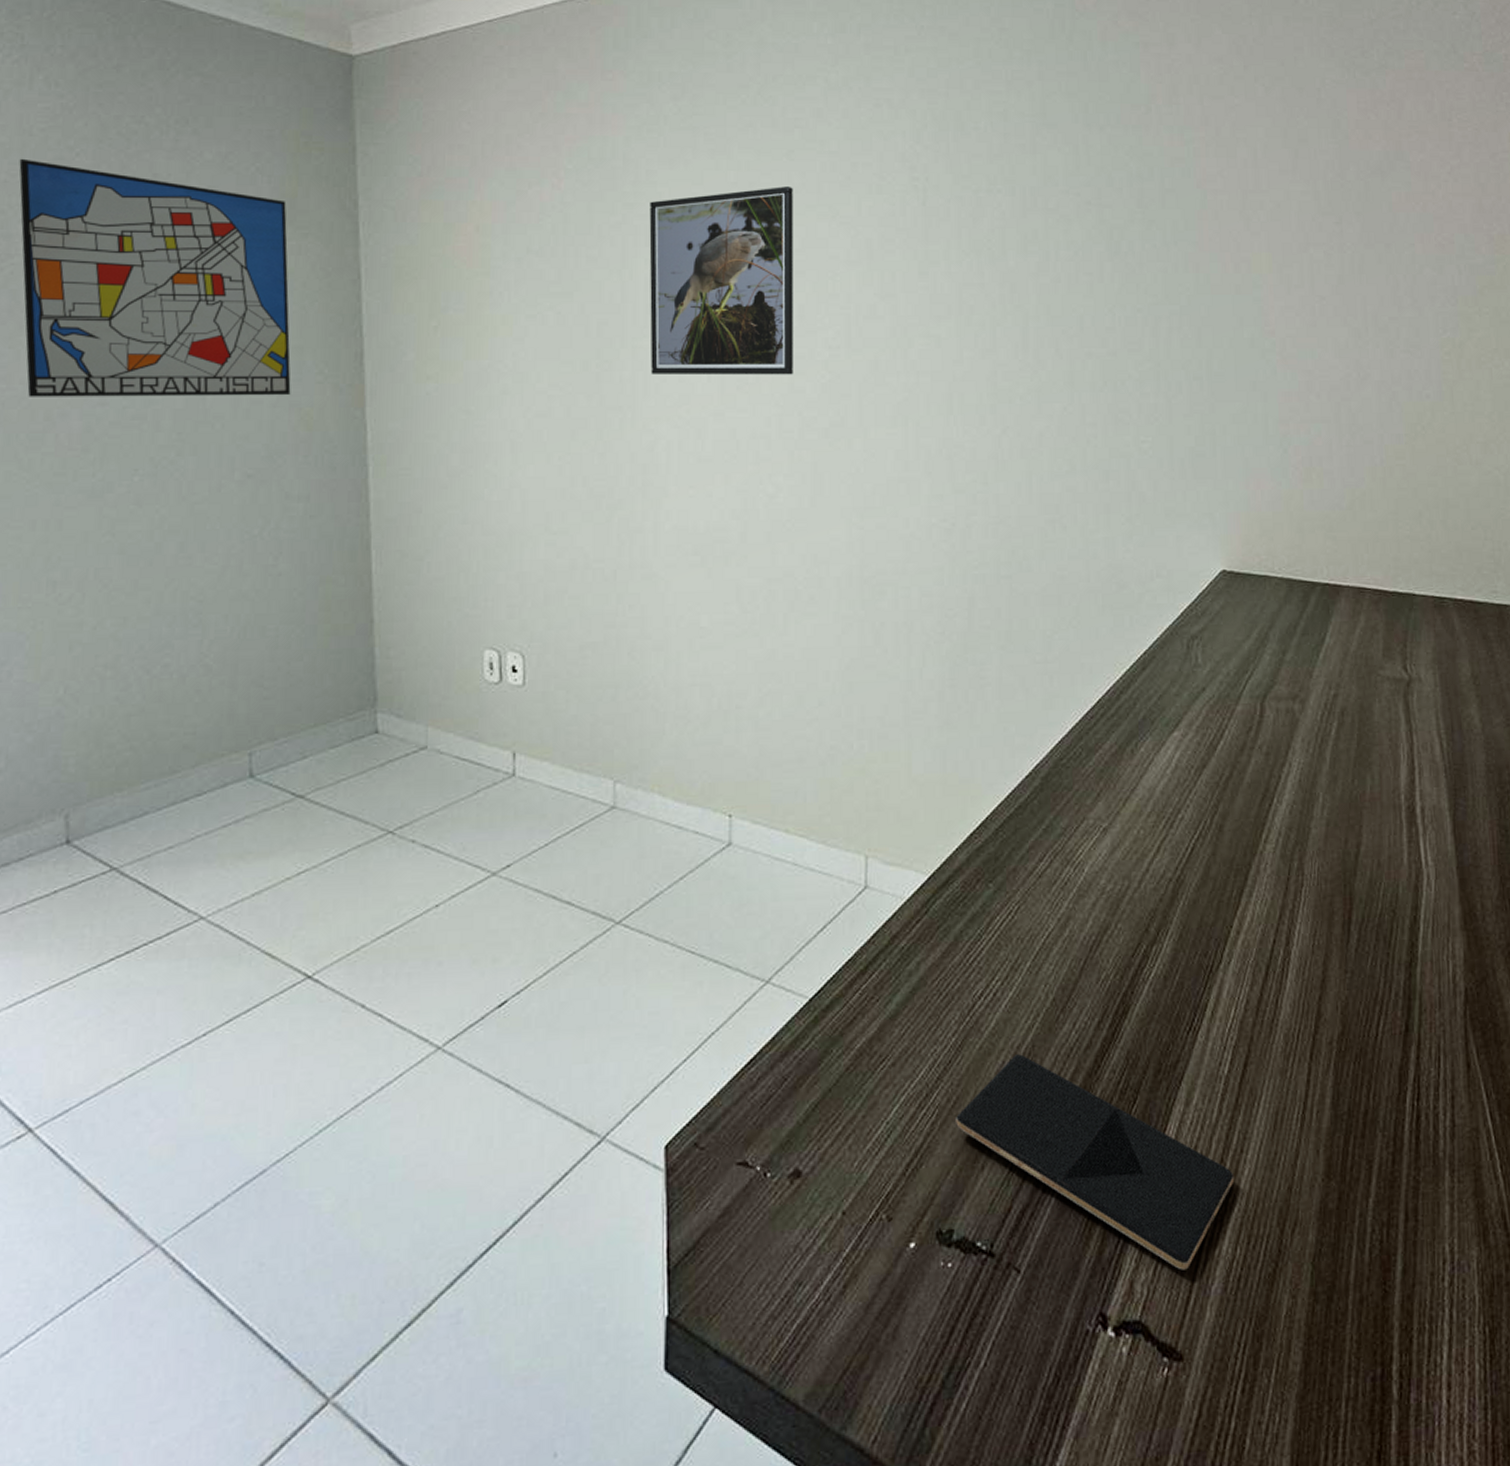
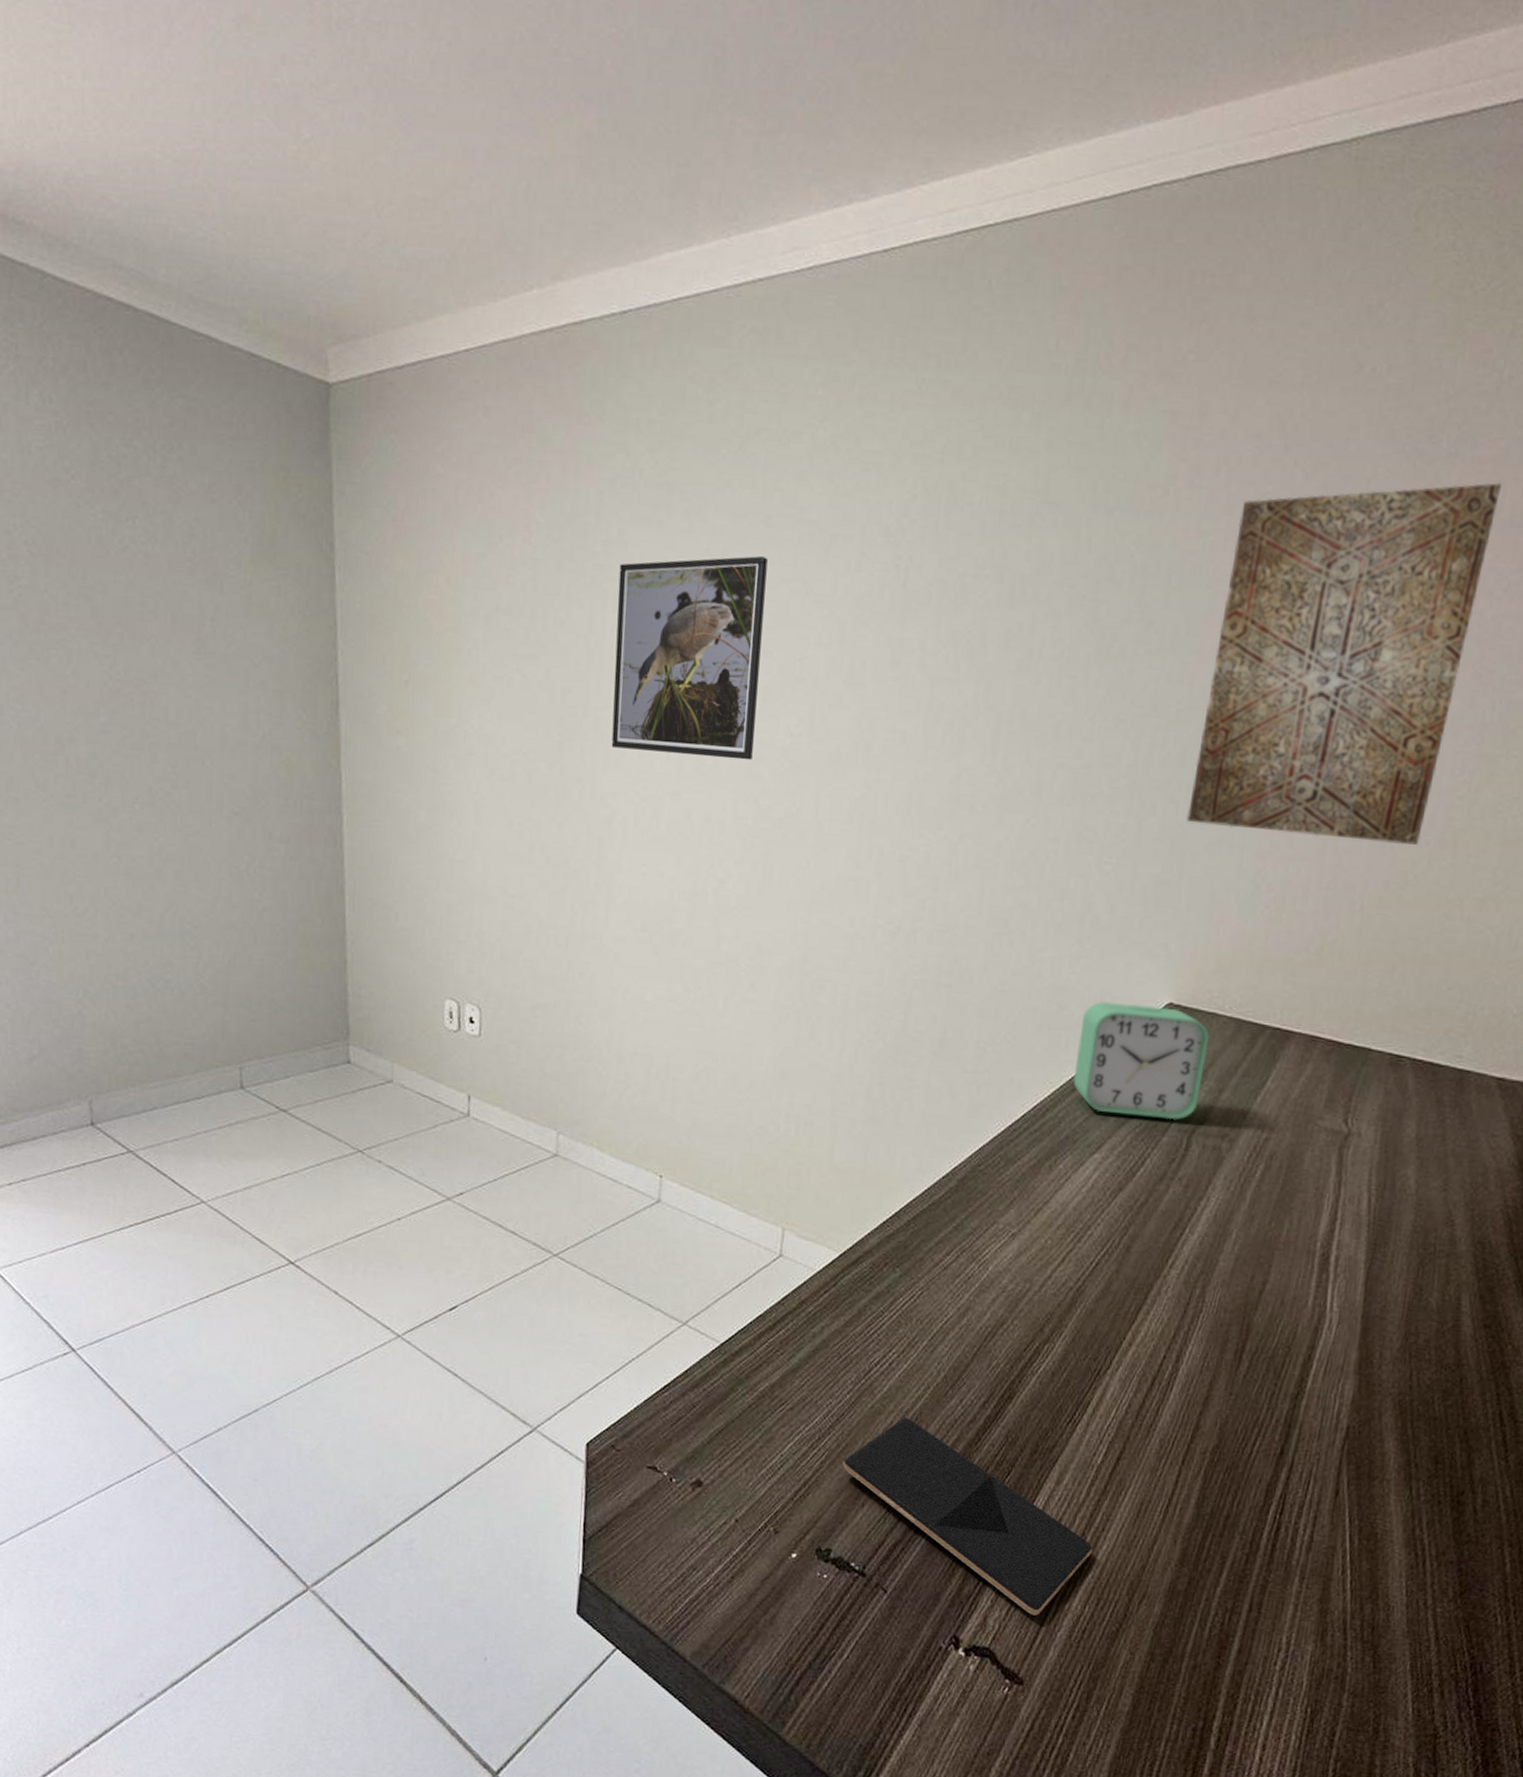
wall art: present [19,158,291,397] -> none [21,477,273,739]
alarm clock: none [1141,574,1266,688] -> present [1073,1001,1210,1121]
wall art: none [1210,87,1429,400] -> present [1186,483,1502,845]

